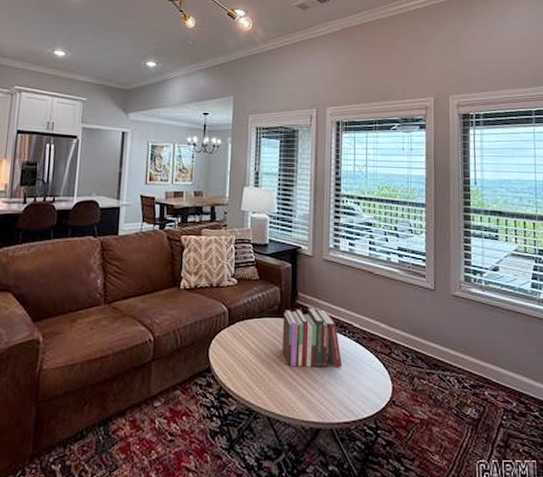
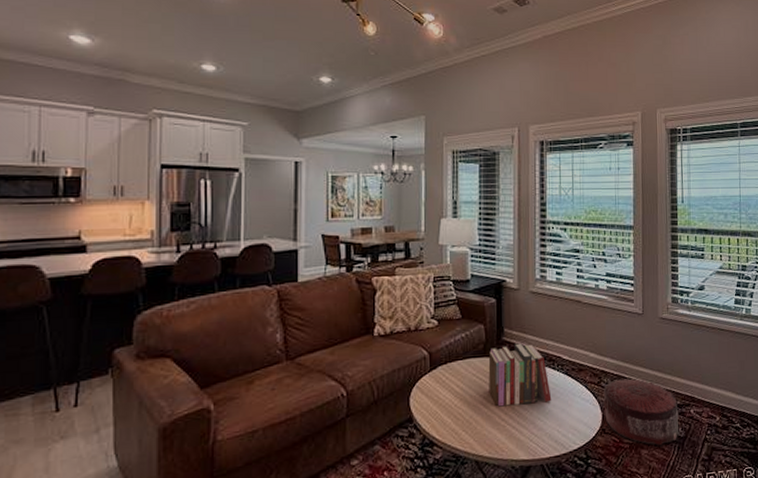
pouf: none [393,351,474,426] -> present [603,377,680,446]

